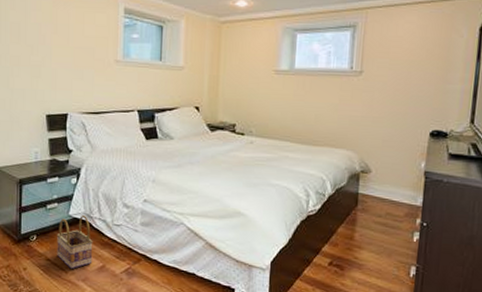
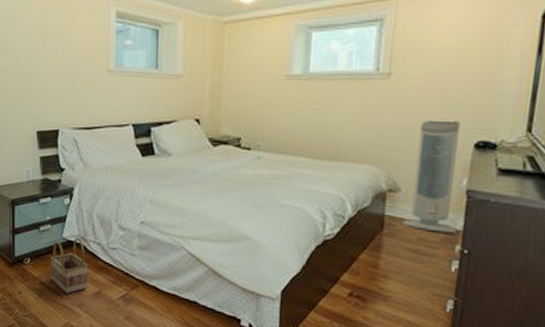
air purifier: none [372,111,418,209] -> present [401,118,460,233]

